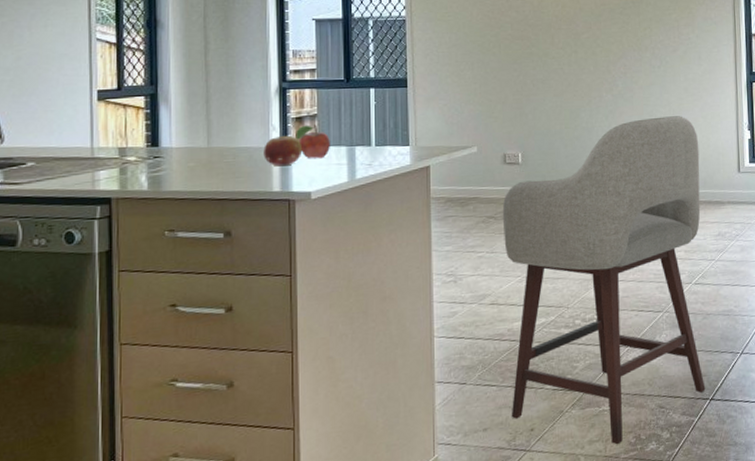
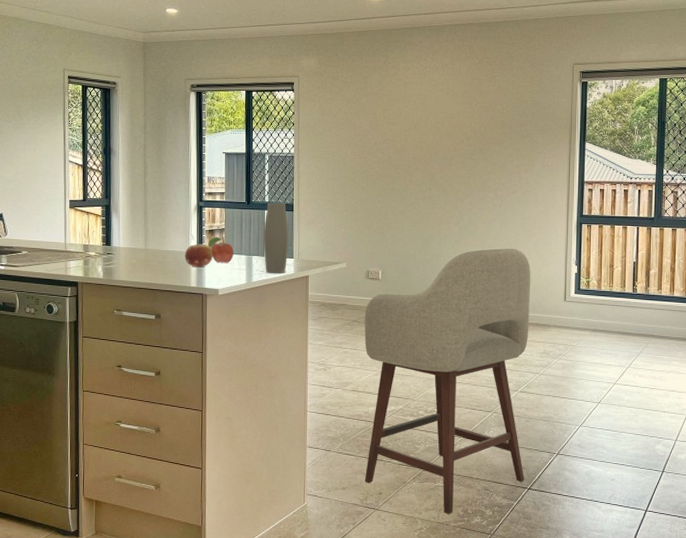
vase: none [369,79,402,167] -> present [263,203,289,274]

